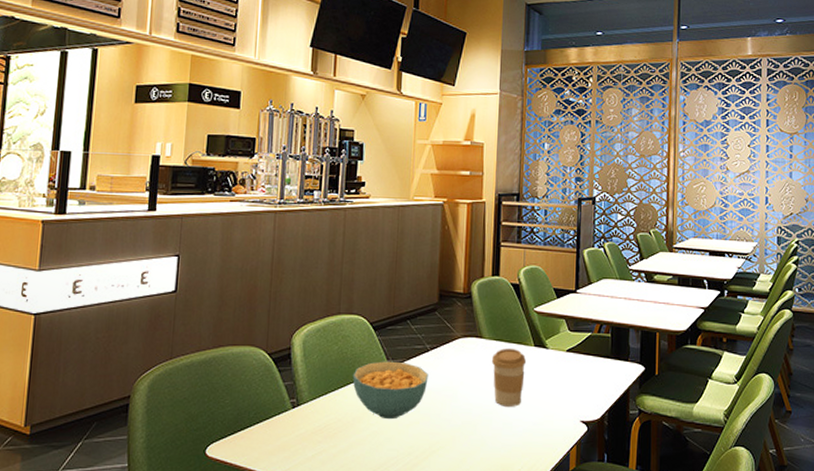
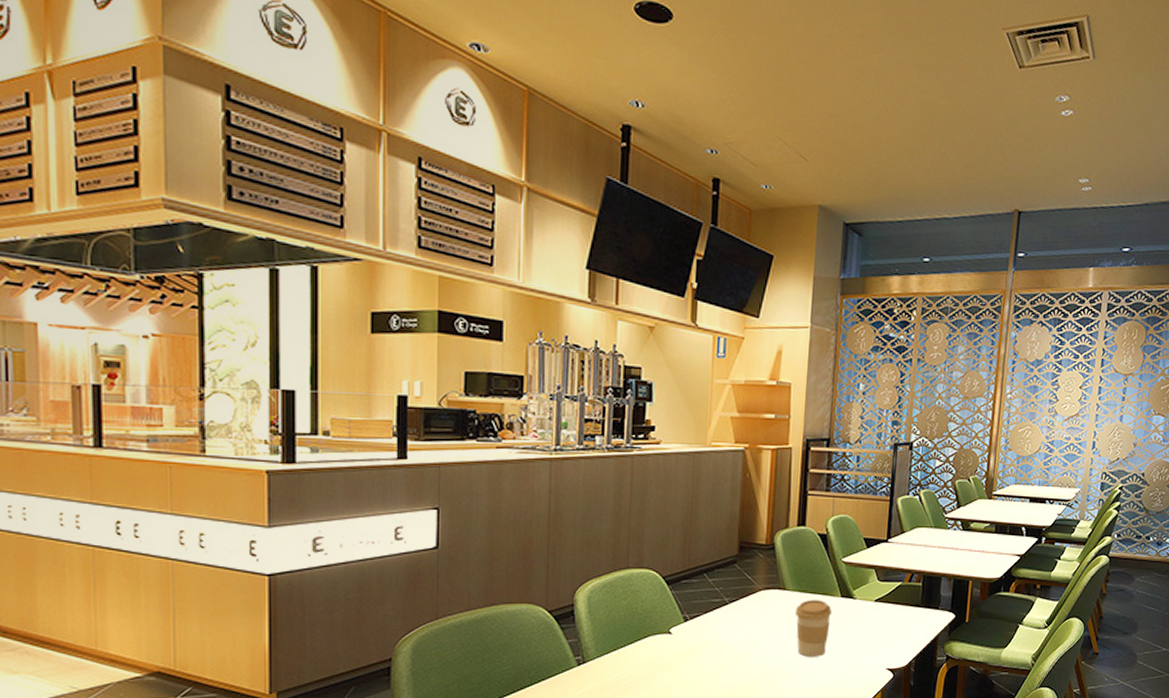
cereal bowl: present [352,361,429,420] -> none [644,615,727,674]

